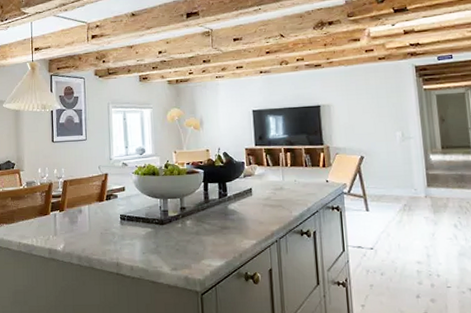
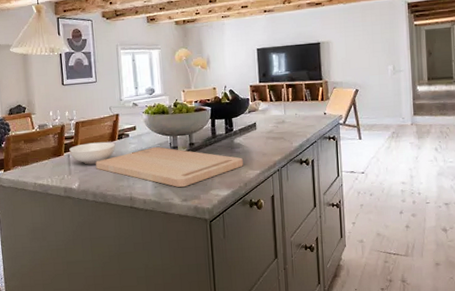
bowl: none [56,202,104,226] -> present [69,141,116,165]
cutting board: none [82,210,238,255] -> present [96,147,243,188]

